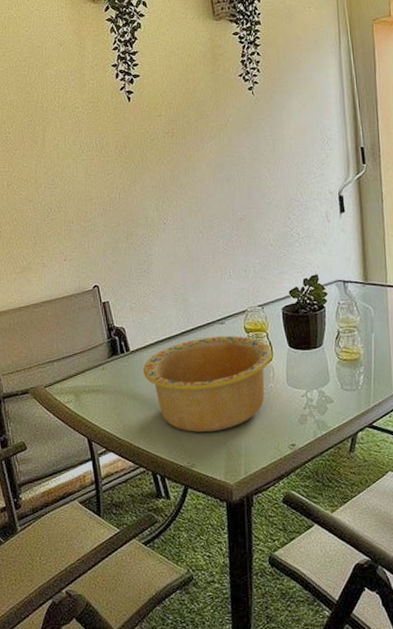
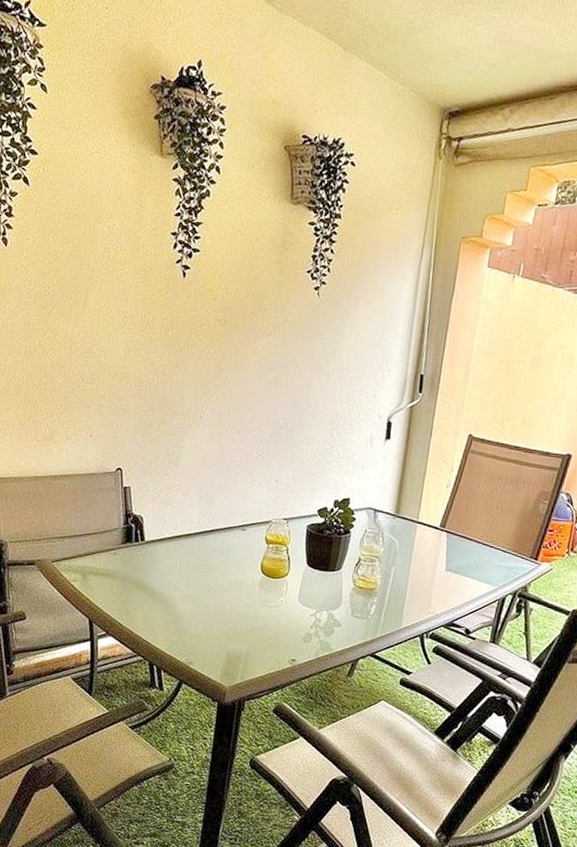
bowl: present [142,335,272,433] -> none [154,540,289,634]

